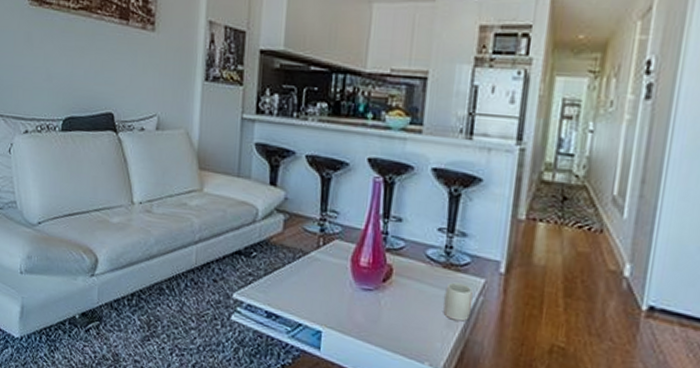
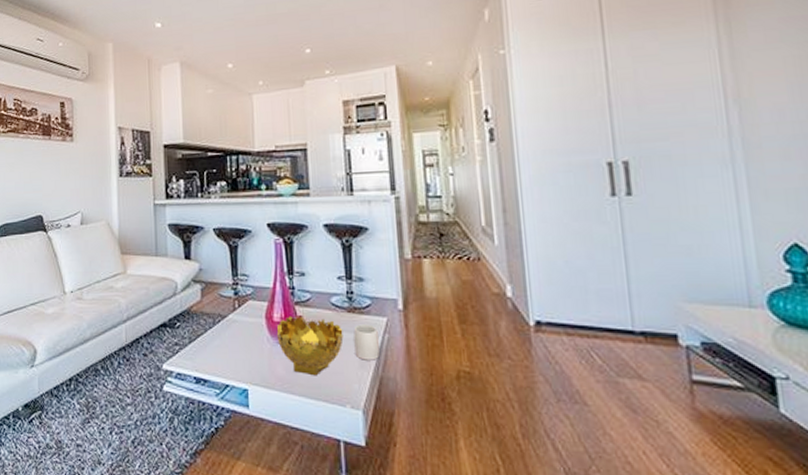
decorative bowl: none [360,262,435,329] -> present [276,314,344,376]

